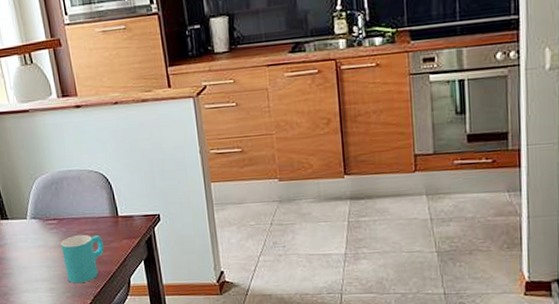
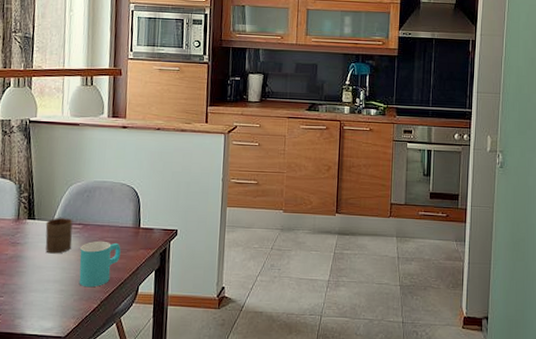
cup: none [20,214,52,253] -> present [45,218,73,254]

